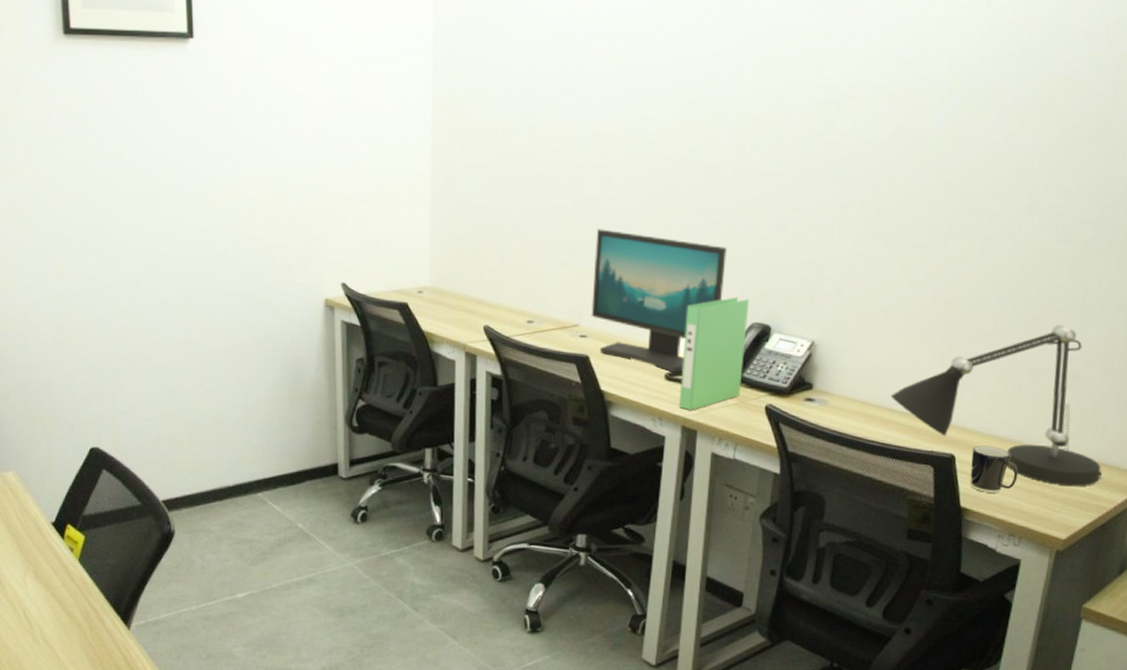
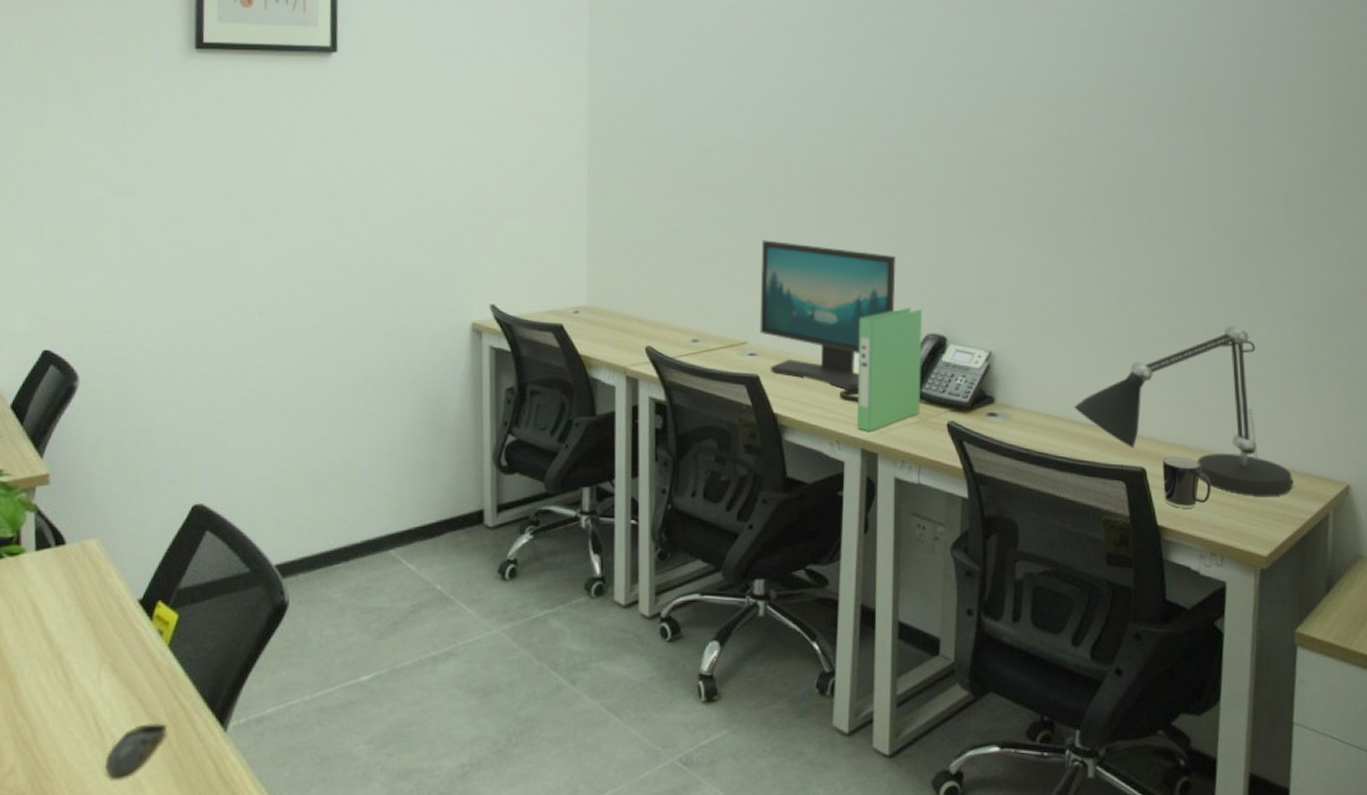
computer mouse: none [35,619,83,660] -> present [104,723,168,778]

